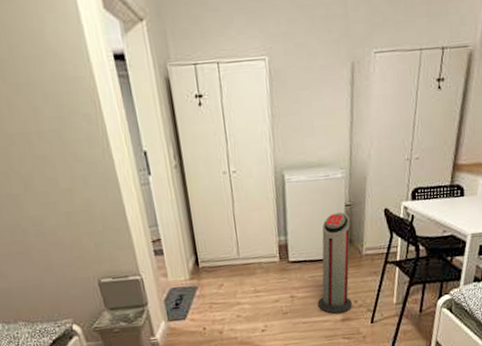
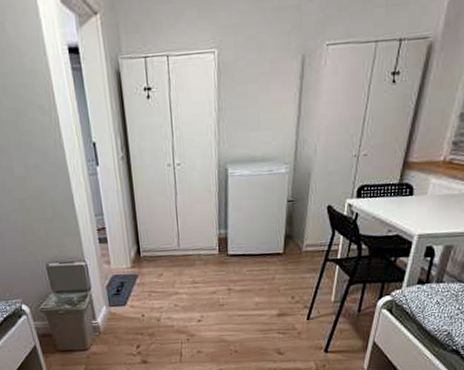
air purifier: present [317,212,352,314] -> none [254,208,292,309]

